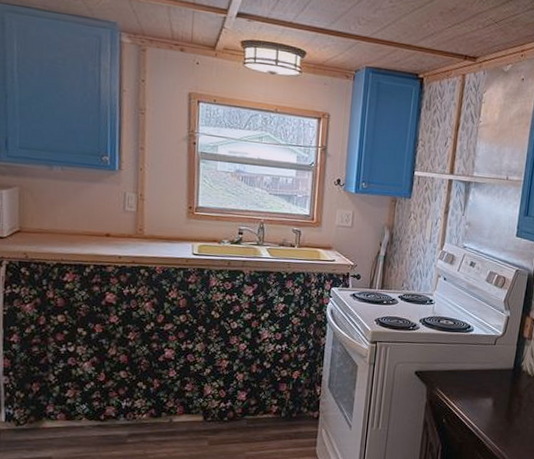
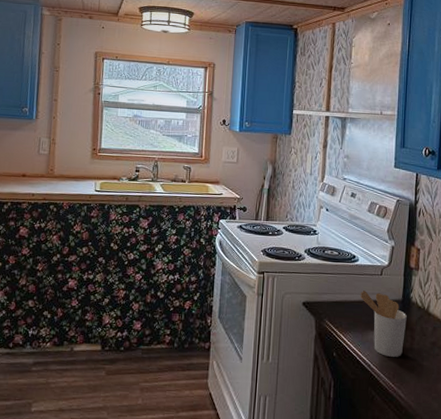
utensil holder: none [472,360,517,422] -> present [360,290,407,357]

